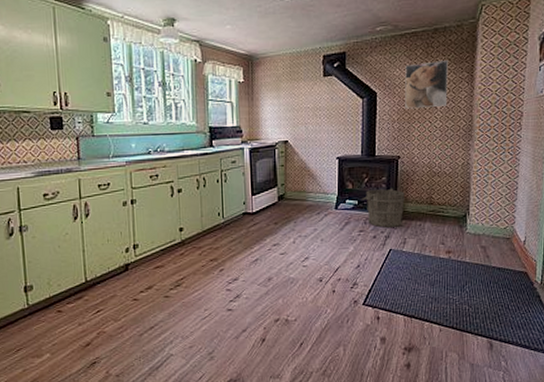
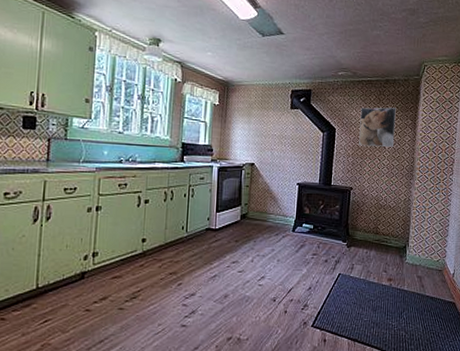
bucket: present [362,188,405,228] -> none [317,216,355,253]

